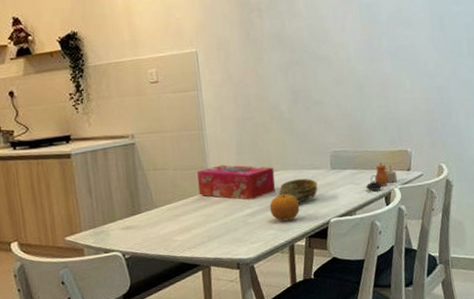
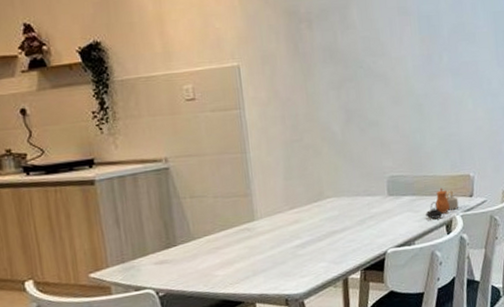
tissue box: present [197,164,276,200] -> none [240,191,328,230]
fruit: present [269,189,300,221] -> none [321,218,354,253]
decorative bowl: present [278,178,318,203] -> none [330,205,374,233]

